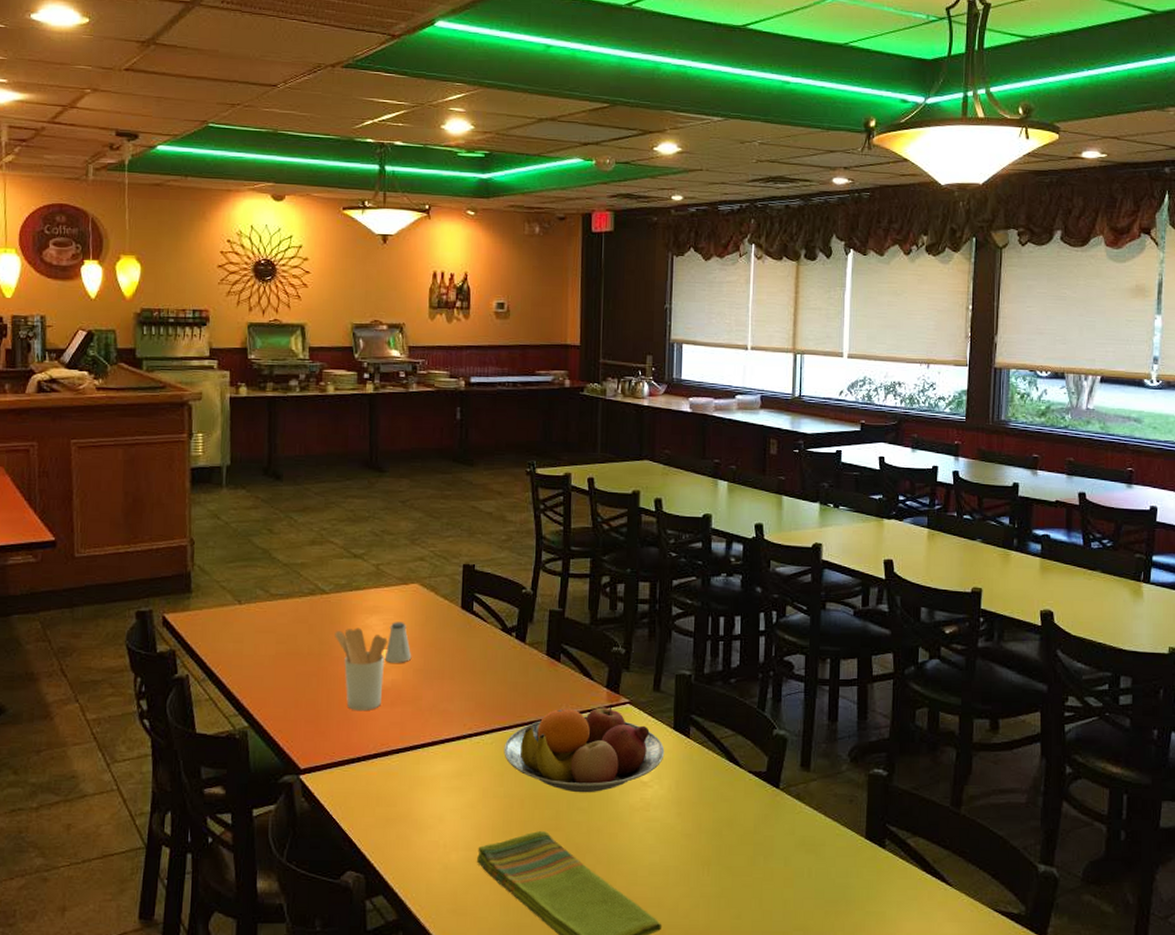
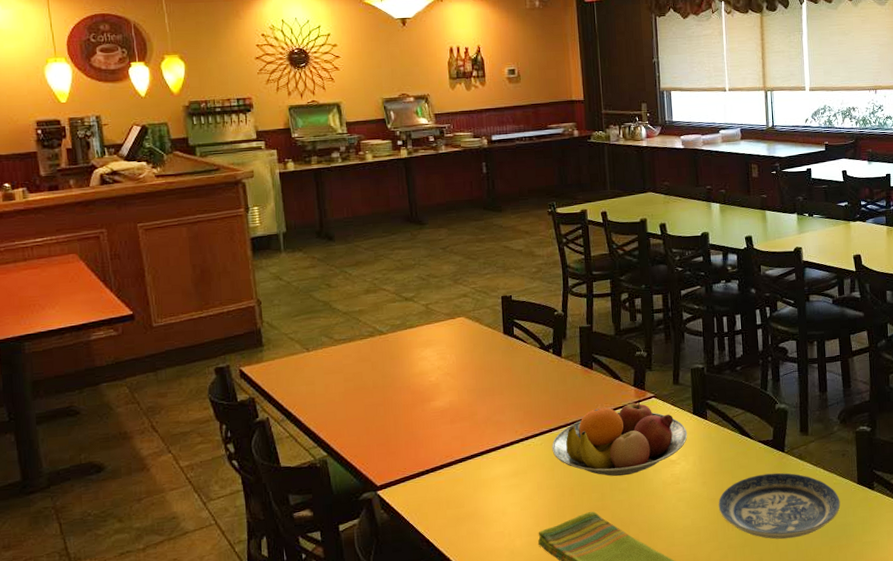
utensil holder: present [335,627,388,710] -> none [395,360,443,431]
saltshaker: present [384,622,412,663] -> none [441,351,465,387]
plate: none [693,812,842,895] -> present [718,472,841,540]

